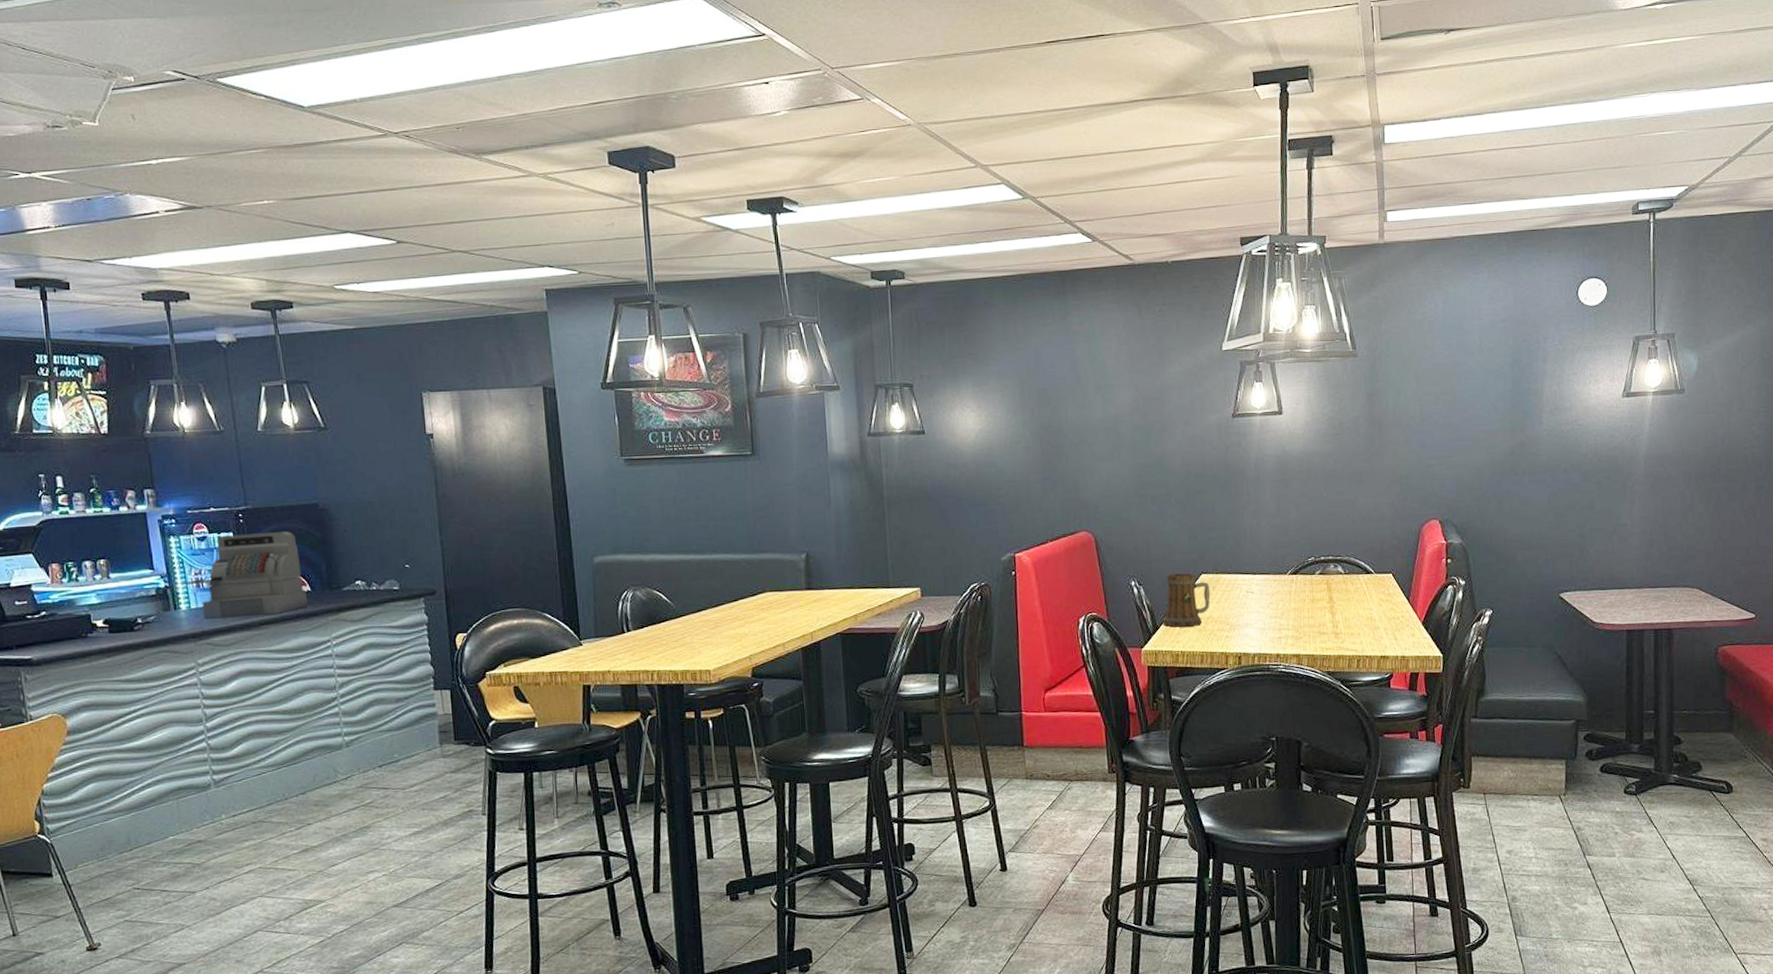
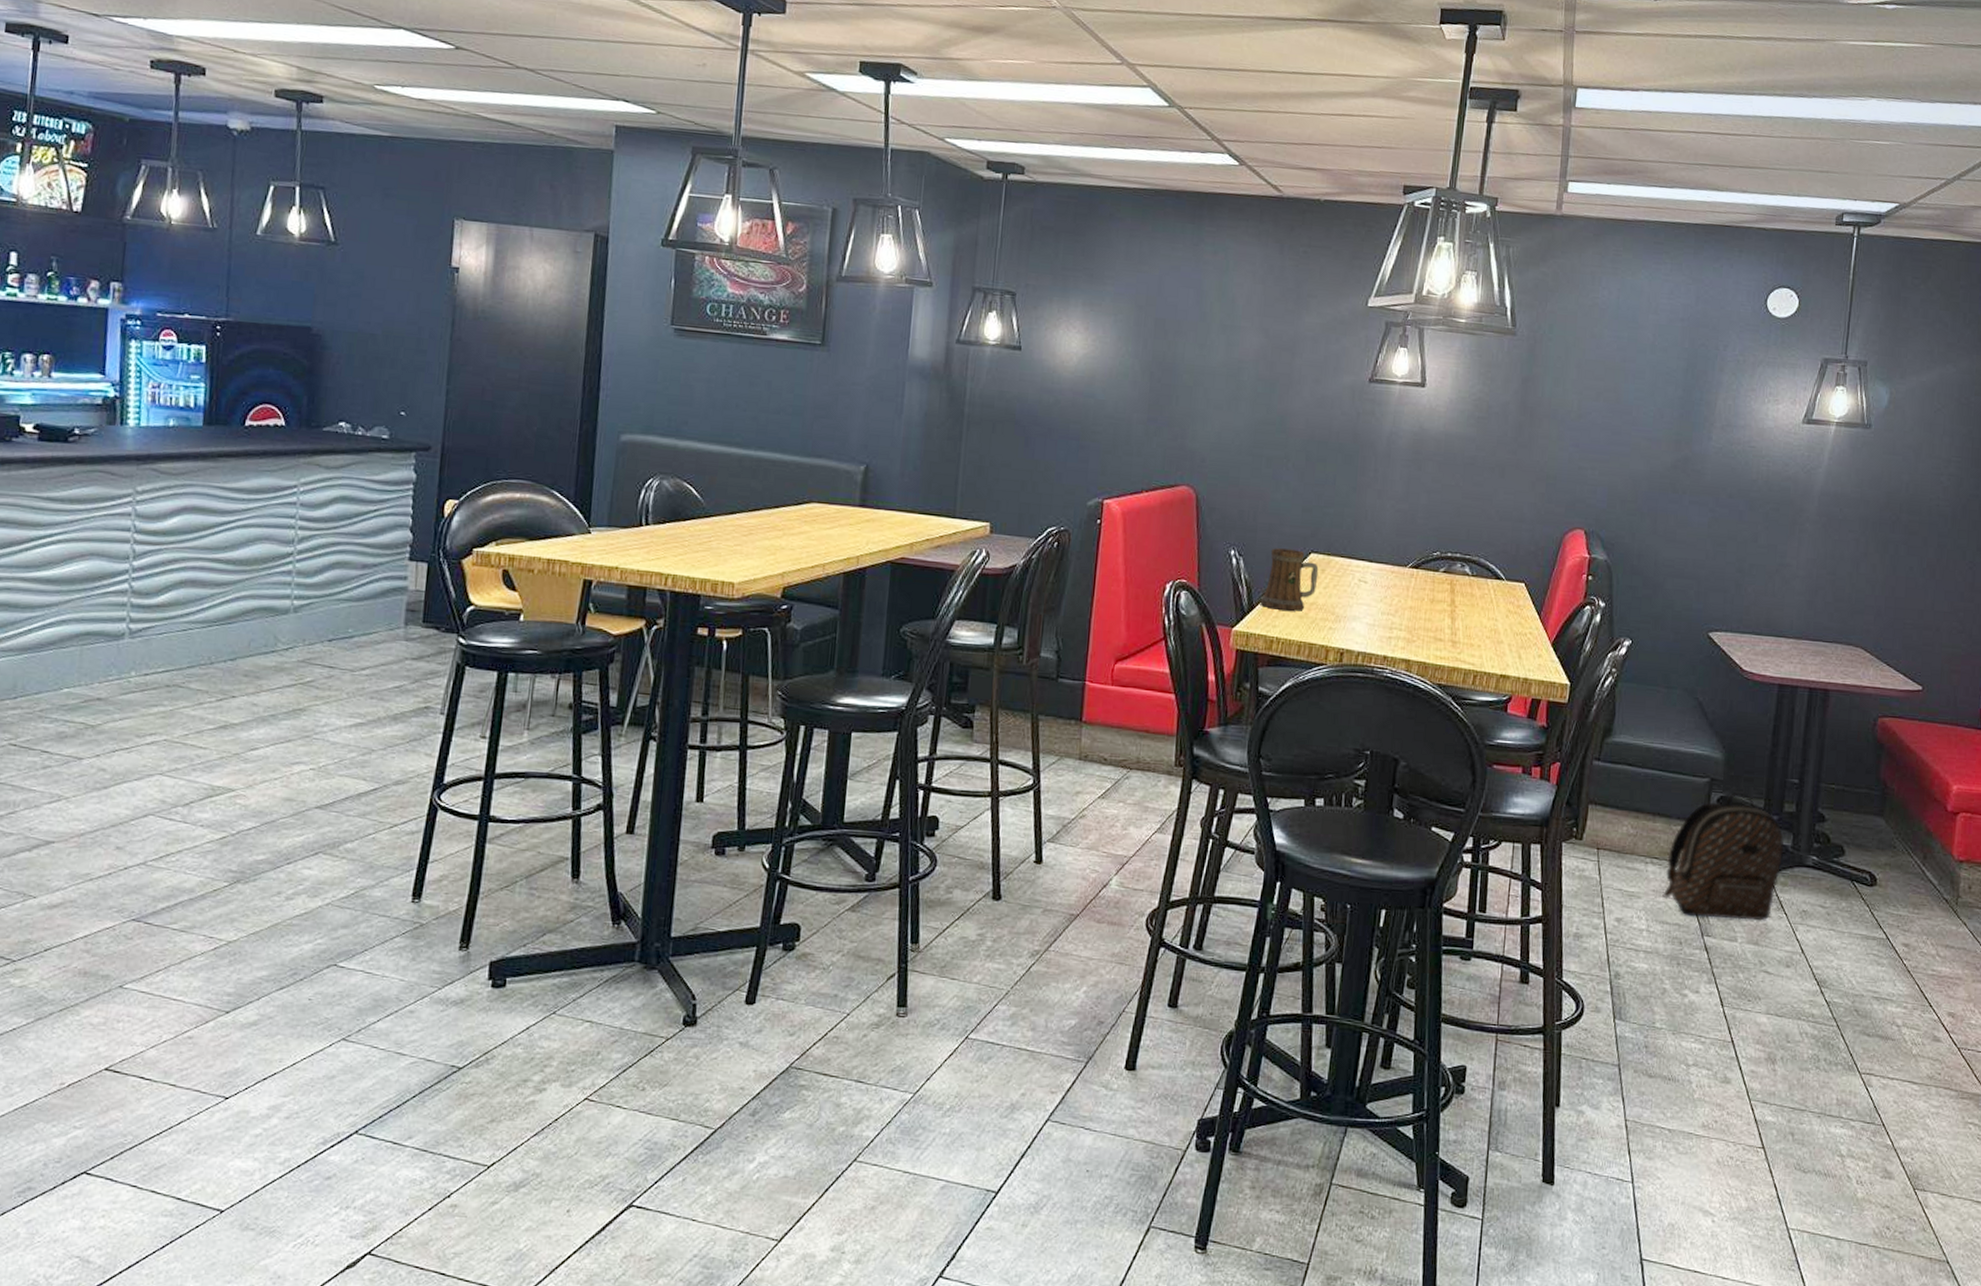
cash register: present [181,530,308,619] -> none [134,347,280,448]
backpack: none [1545,728,1648,840] -> present [1662,791,1785,921]

